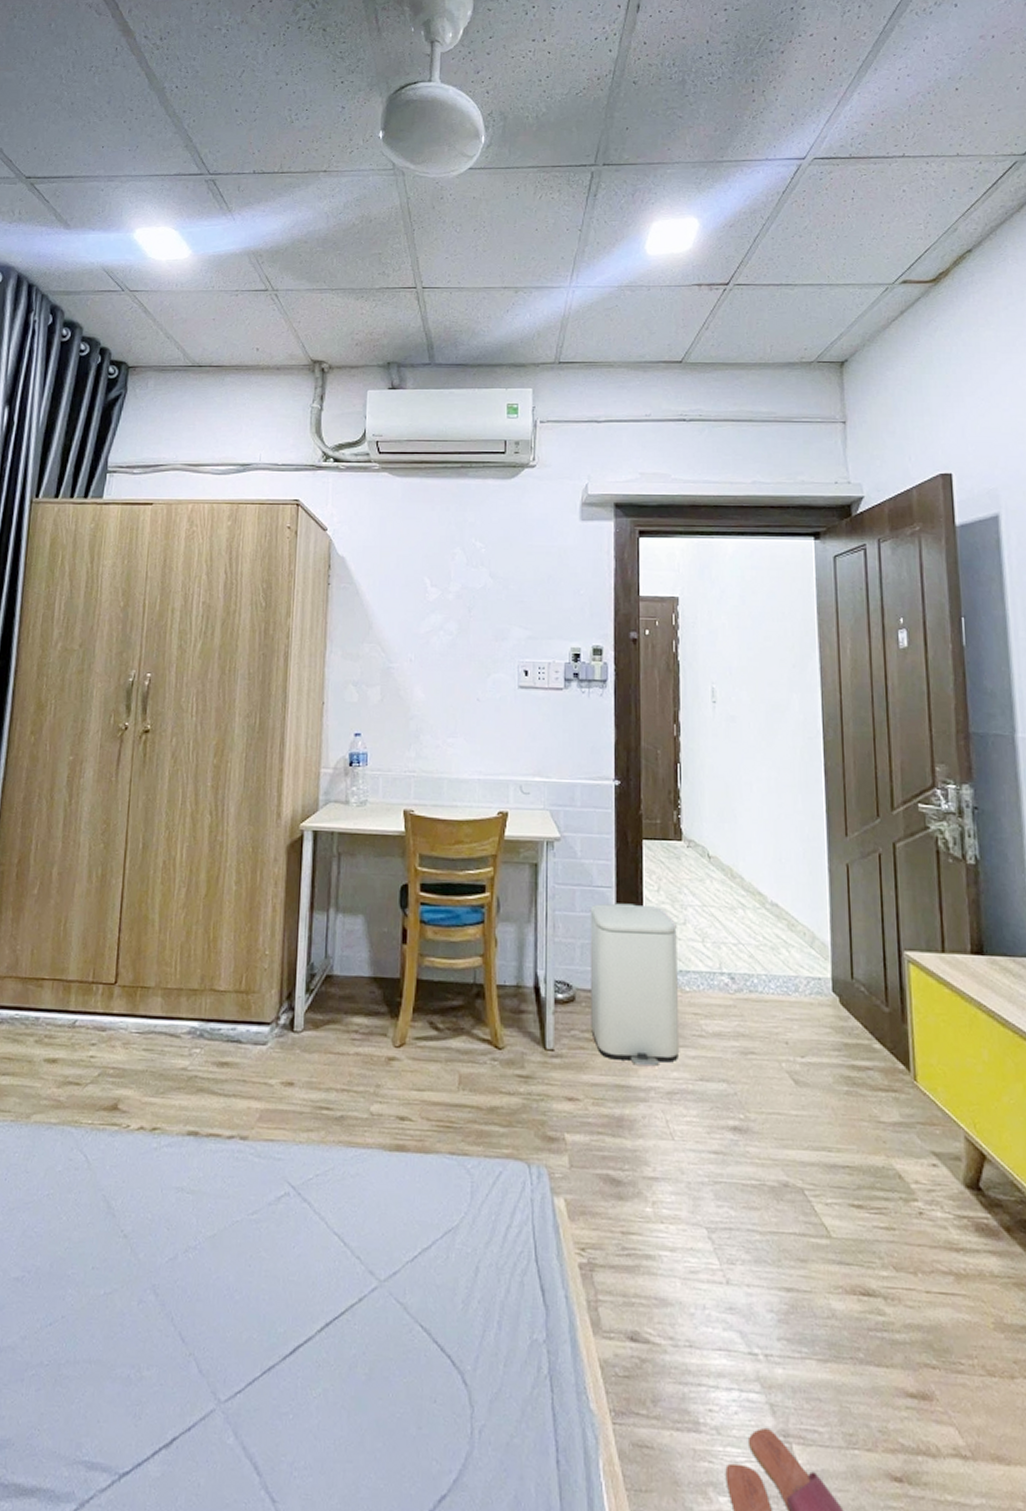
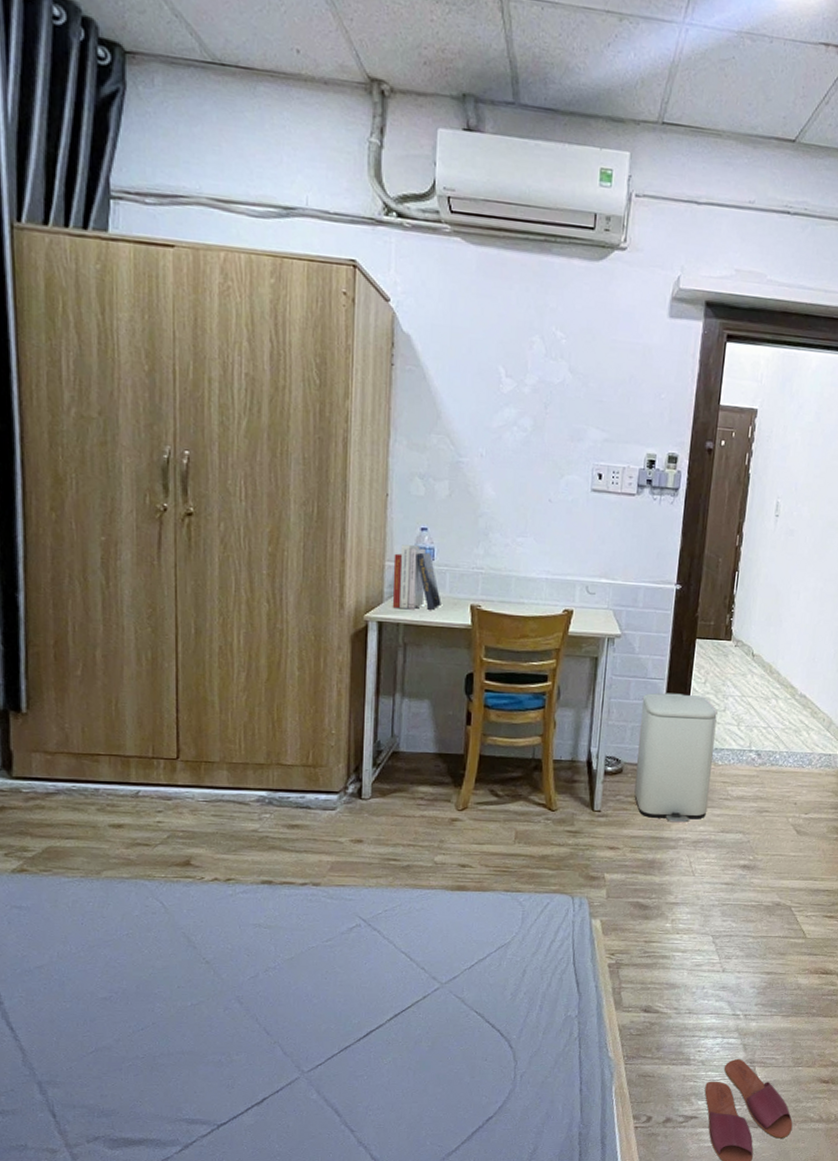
books: none [327,751,375,817] -> present [392,544,441,610]

